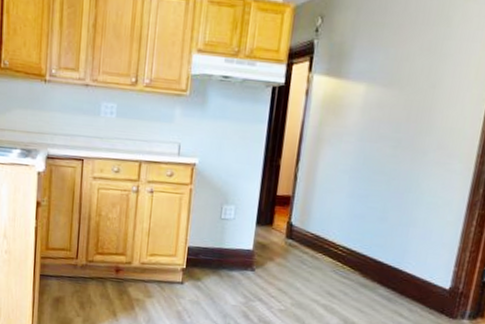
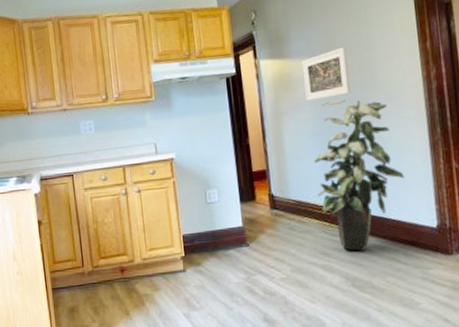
indoor plant: none [336,135,436,299] -> present [314,99,405,251]
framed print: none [353,79,411,133] -> present [301,47,351,101]

